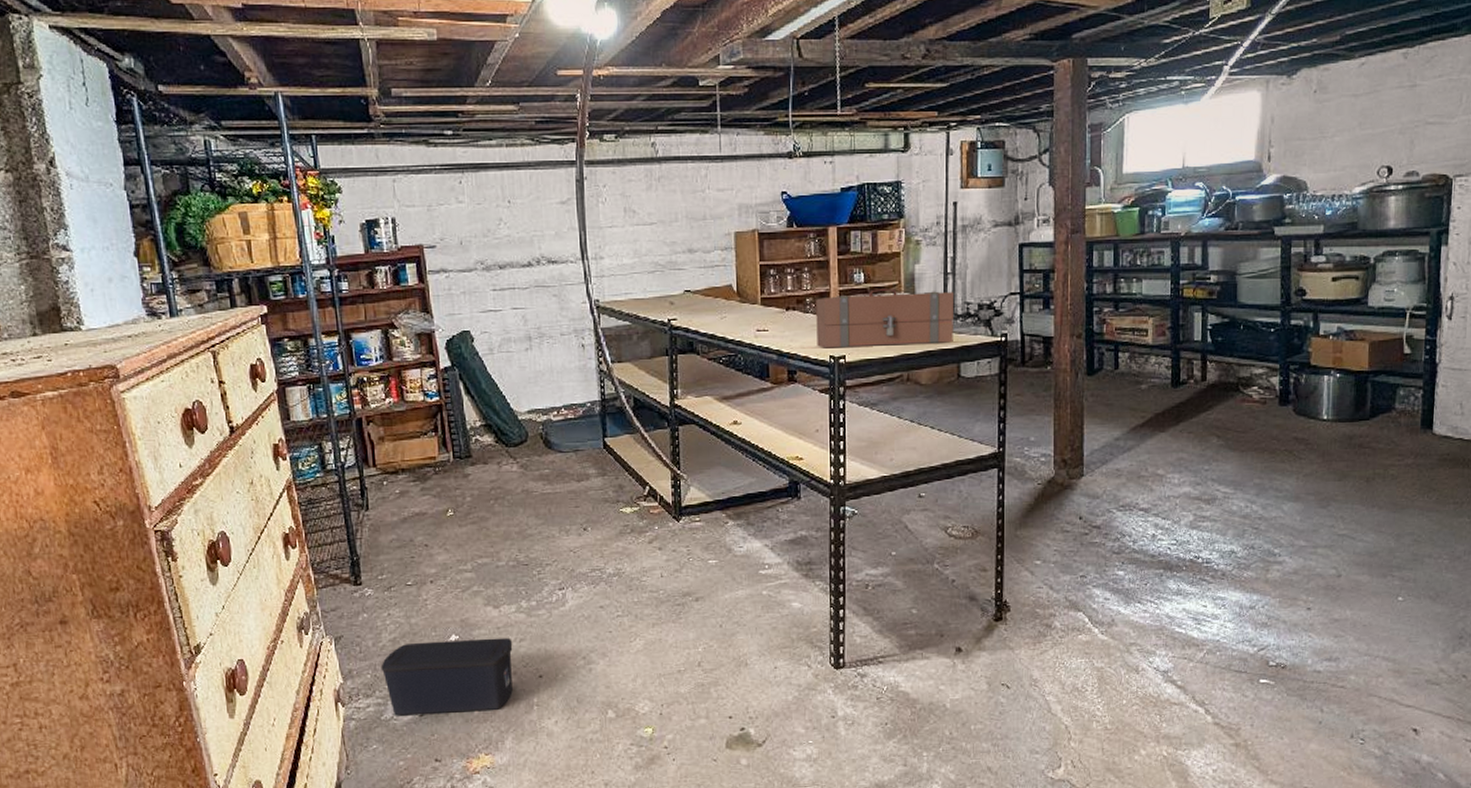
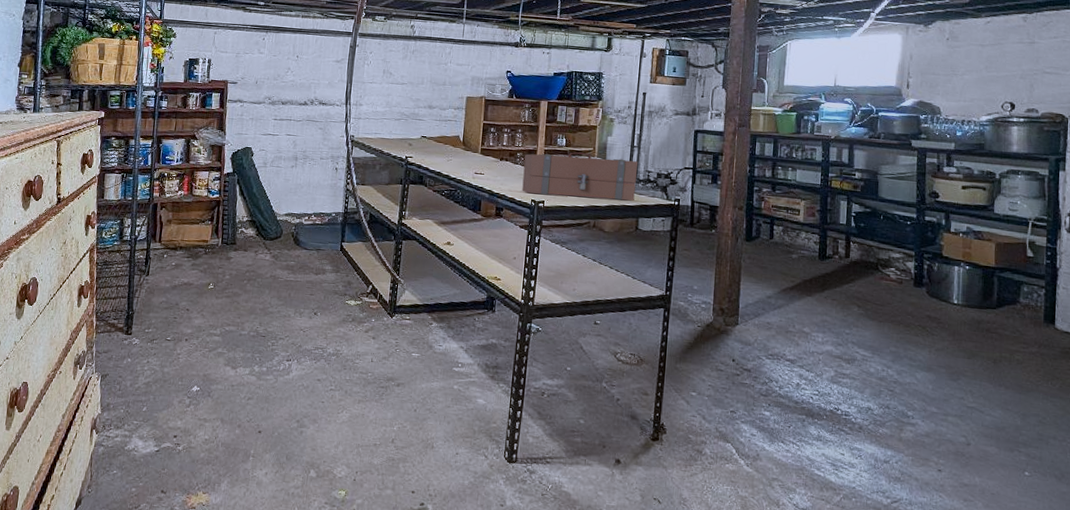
storage container: present [380,637,513,716] -> none [132,388,242,455]

